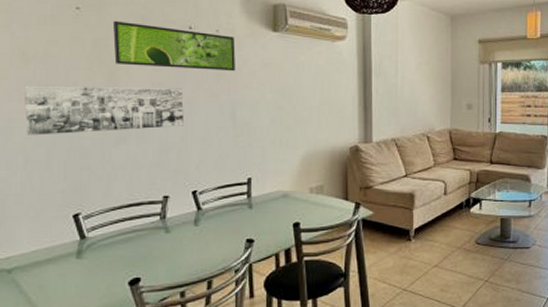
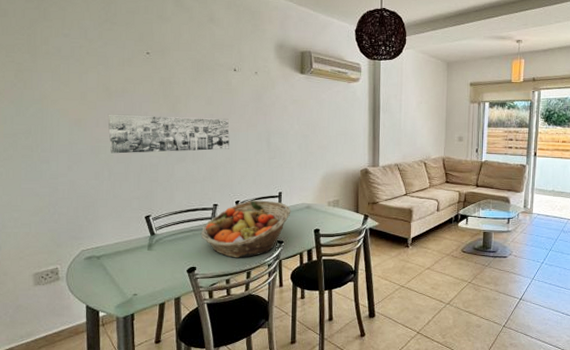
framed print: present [112,20,236,72] -> none [174,63,270,106]
fruit basket: none [146,189,264,264] -> present [200,200,291,258]

